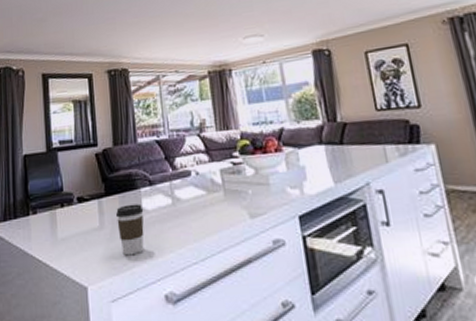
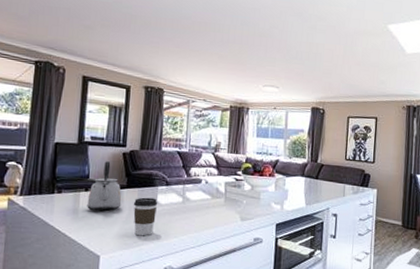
kettle: none [64,167,103,231] -> present [87,161,122,212]

